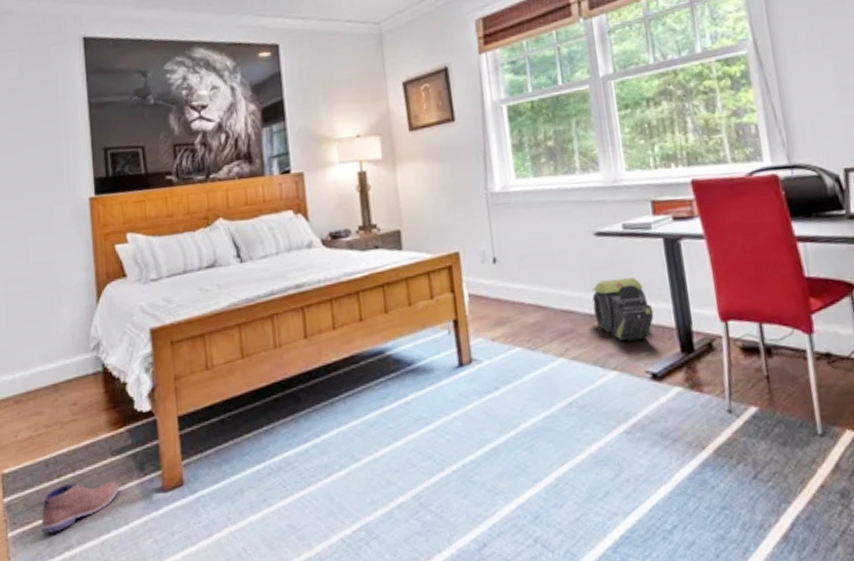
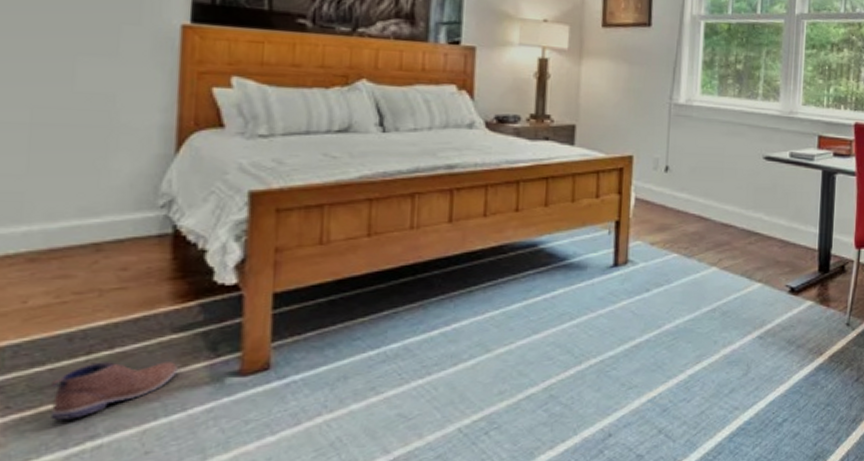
backpack: present [592,277,654,341] -> none [751,201,802,258]

